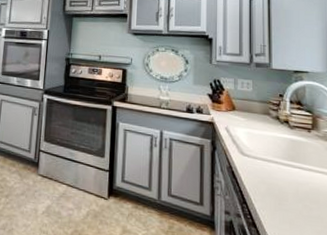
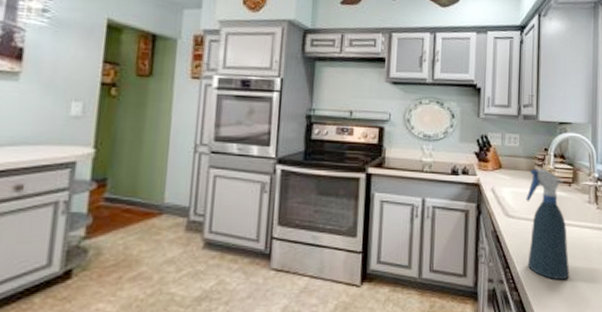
spray bottle: none [261,112,314,225] -> present [526,168,570,280]

